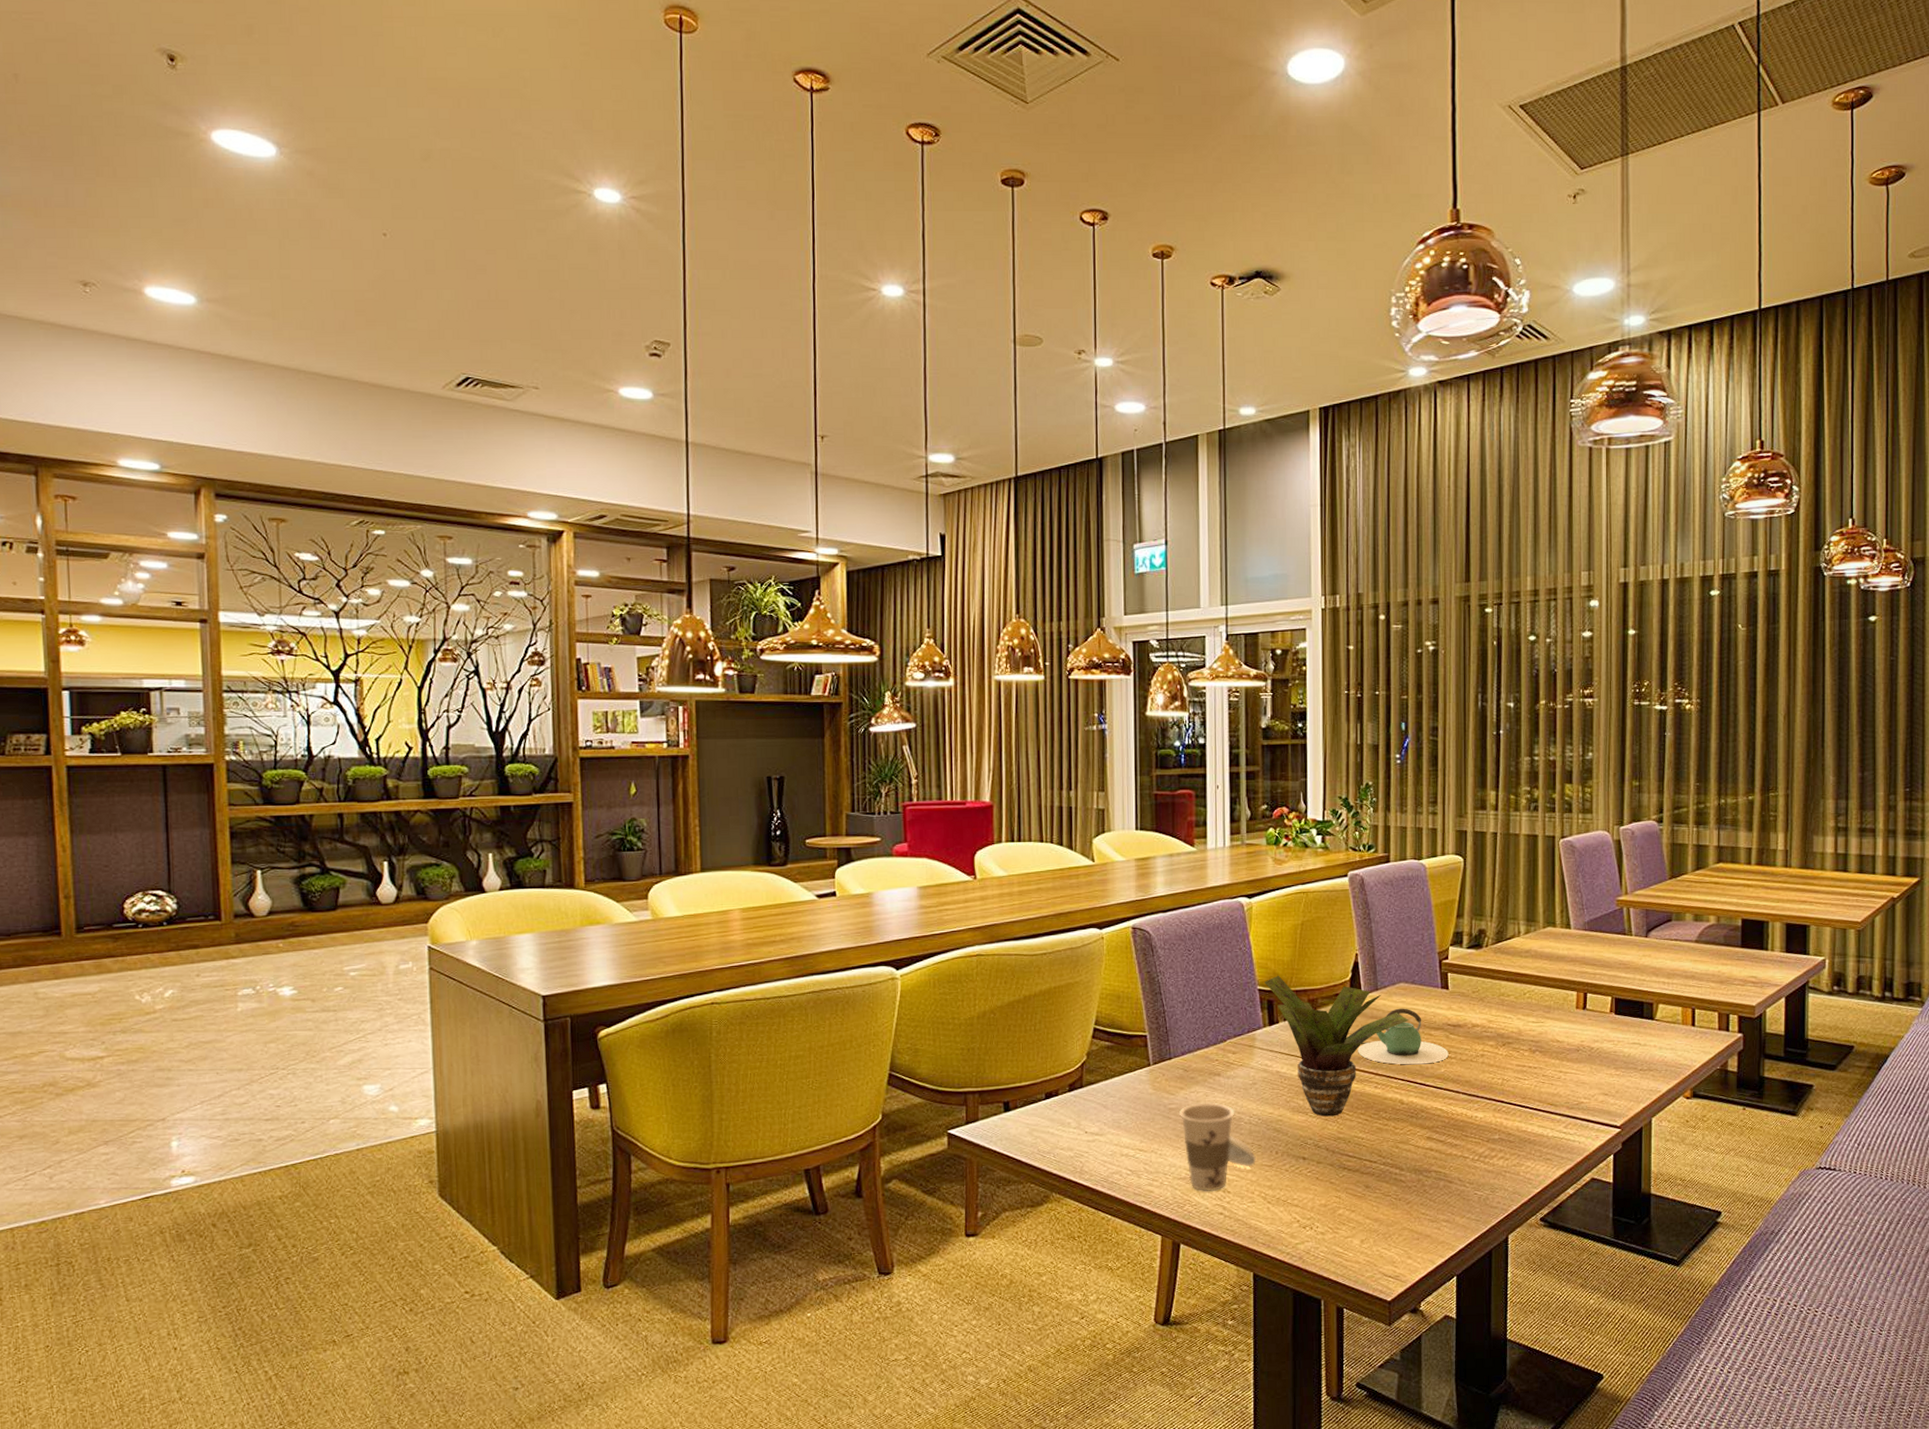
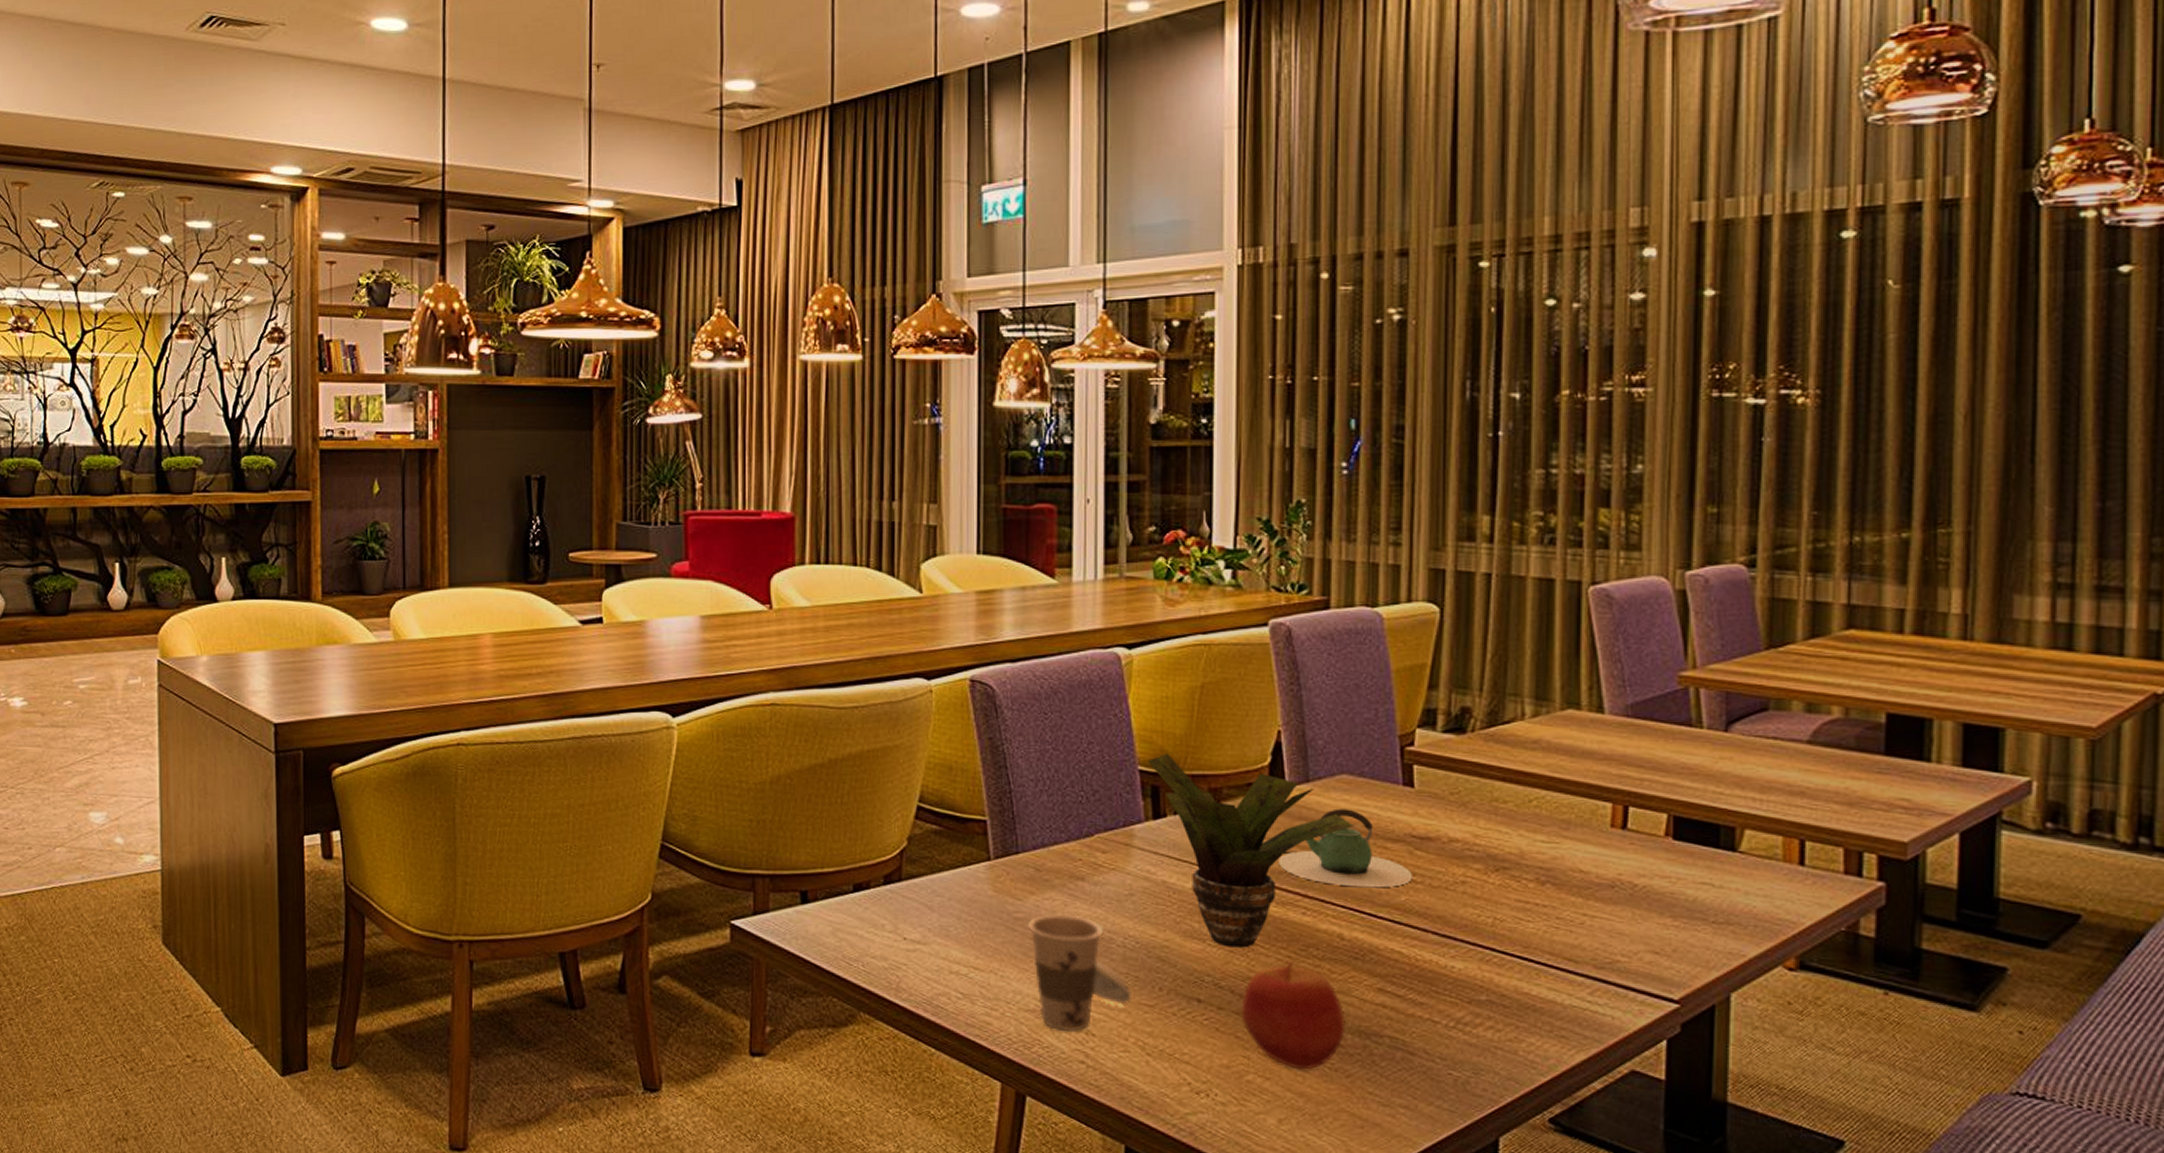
apple: none [1334,1124,1407,1202] -> present [1241,962,1347,1070]

